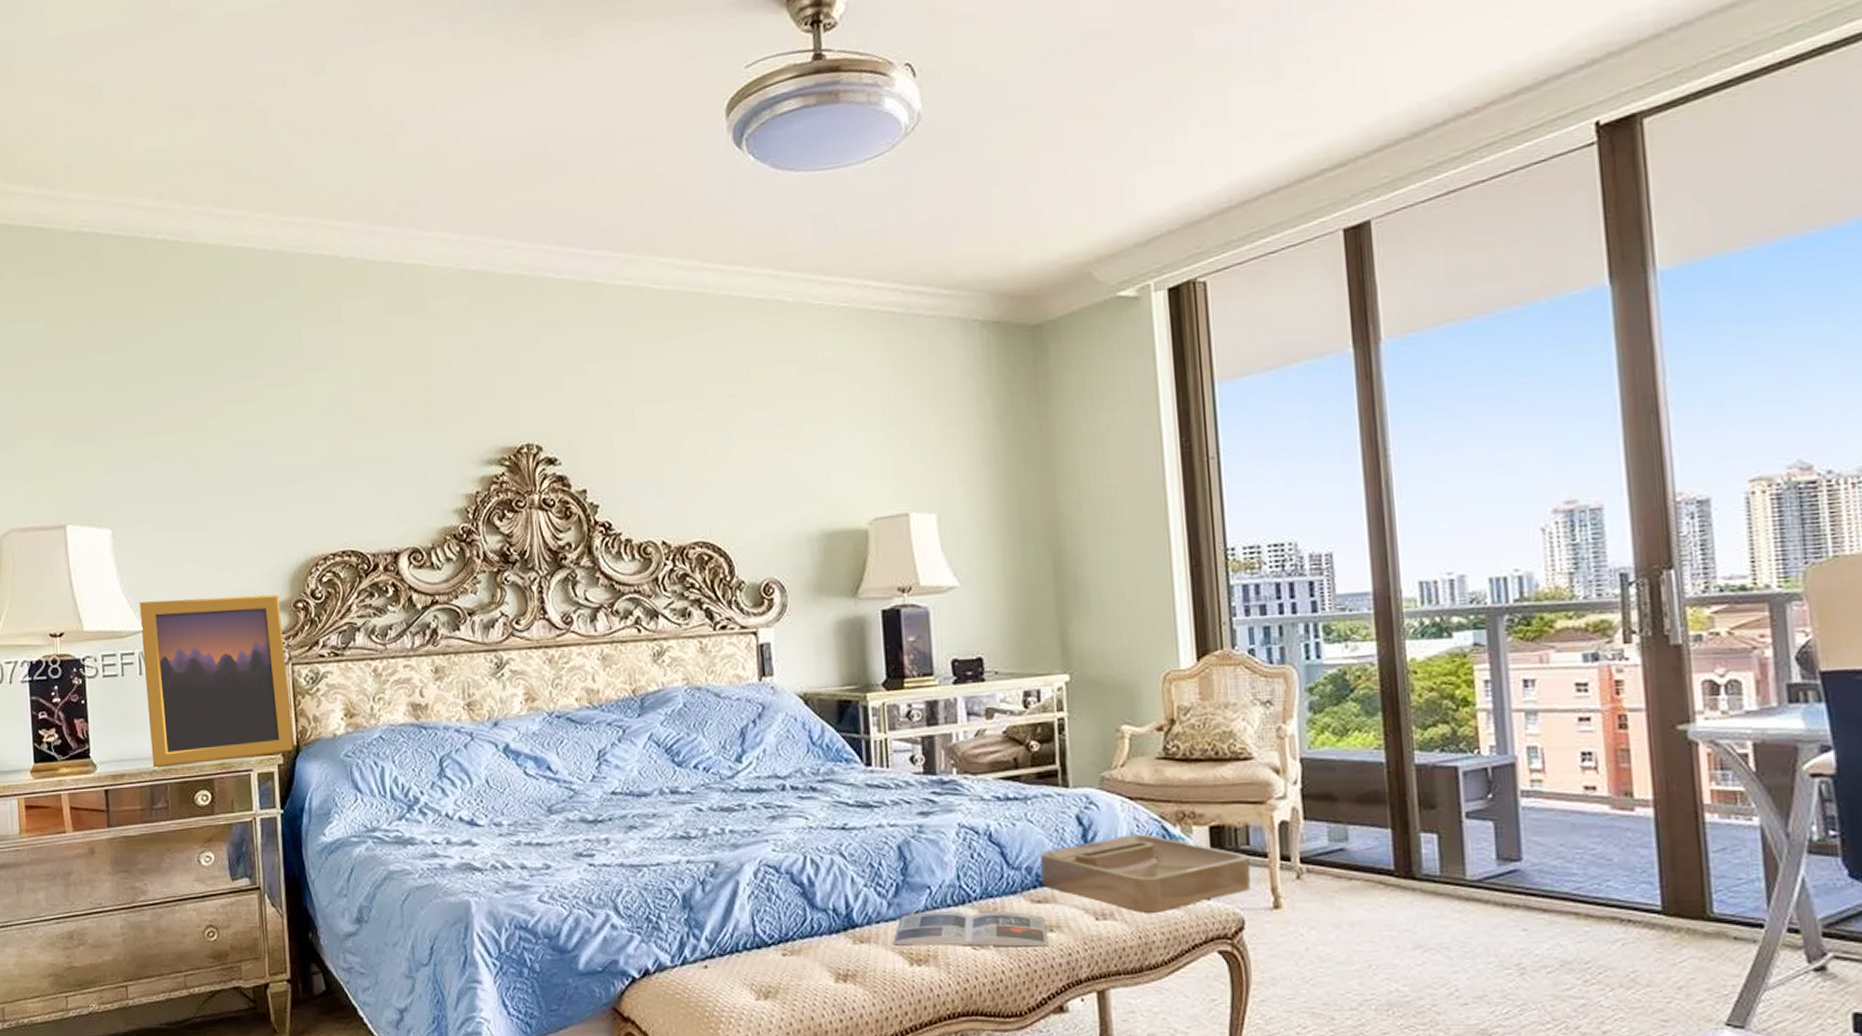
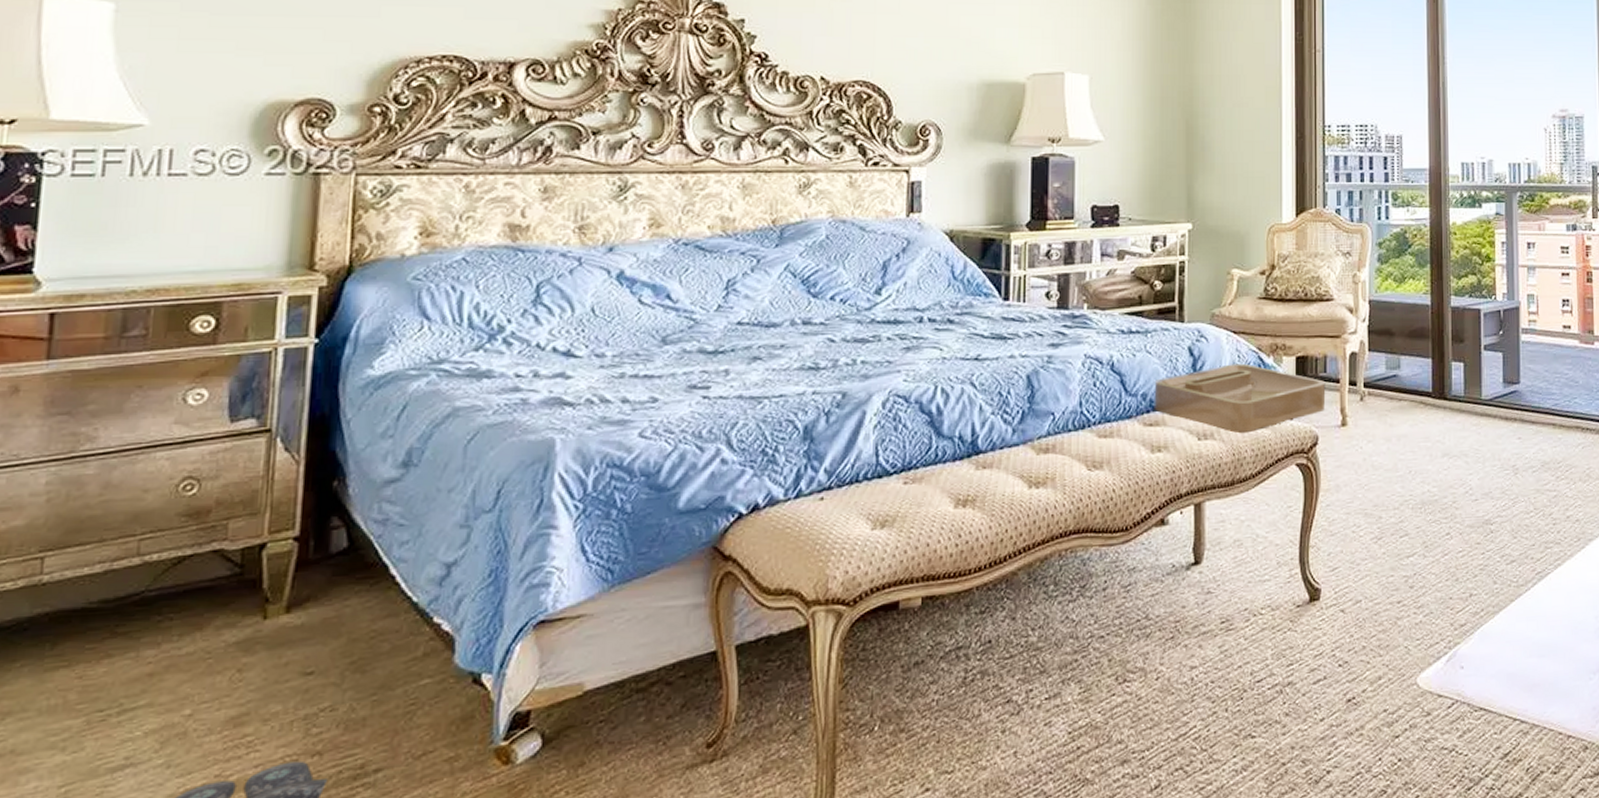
picture frame: present [139,594,295,768] -> none [131,91,350,288]
magazine: present [893,911,1049,947] -> none [1015,434,1156,470]

